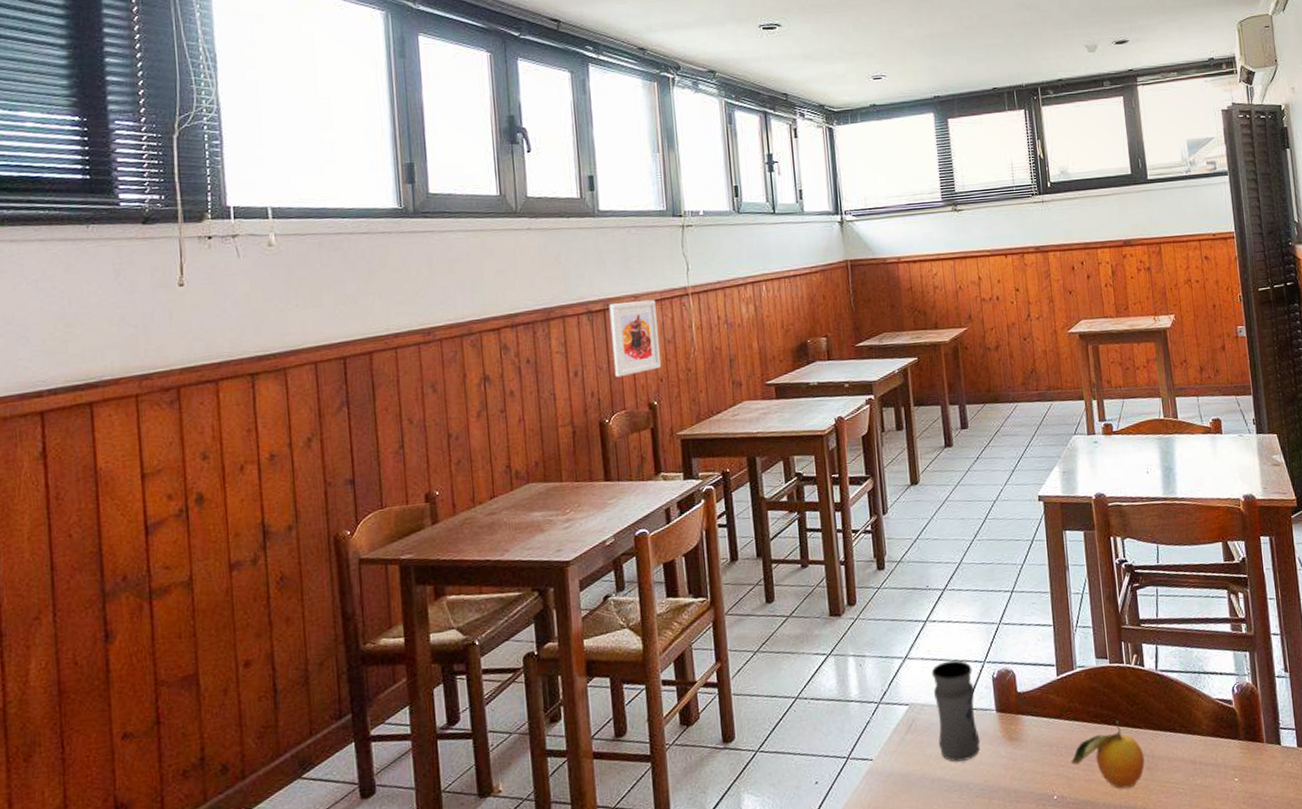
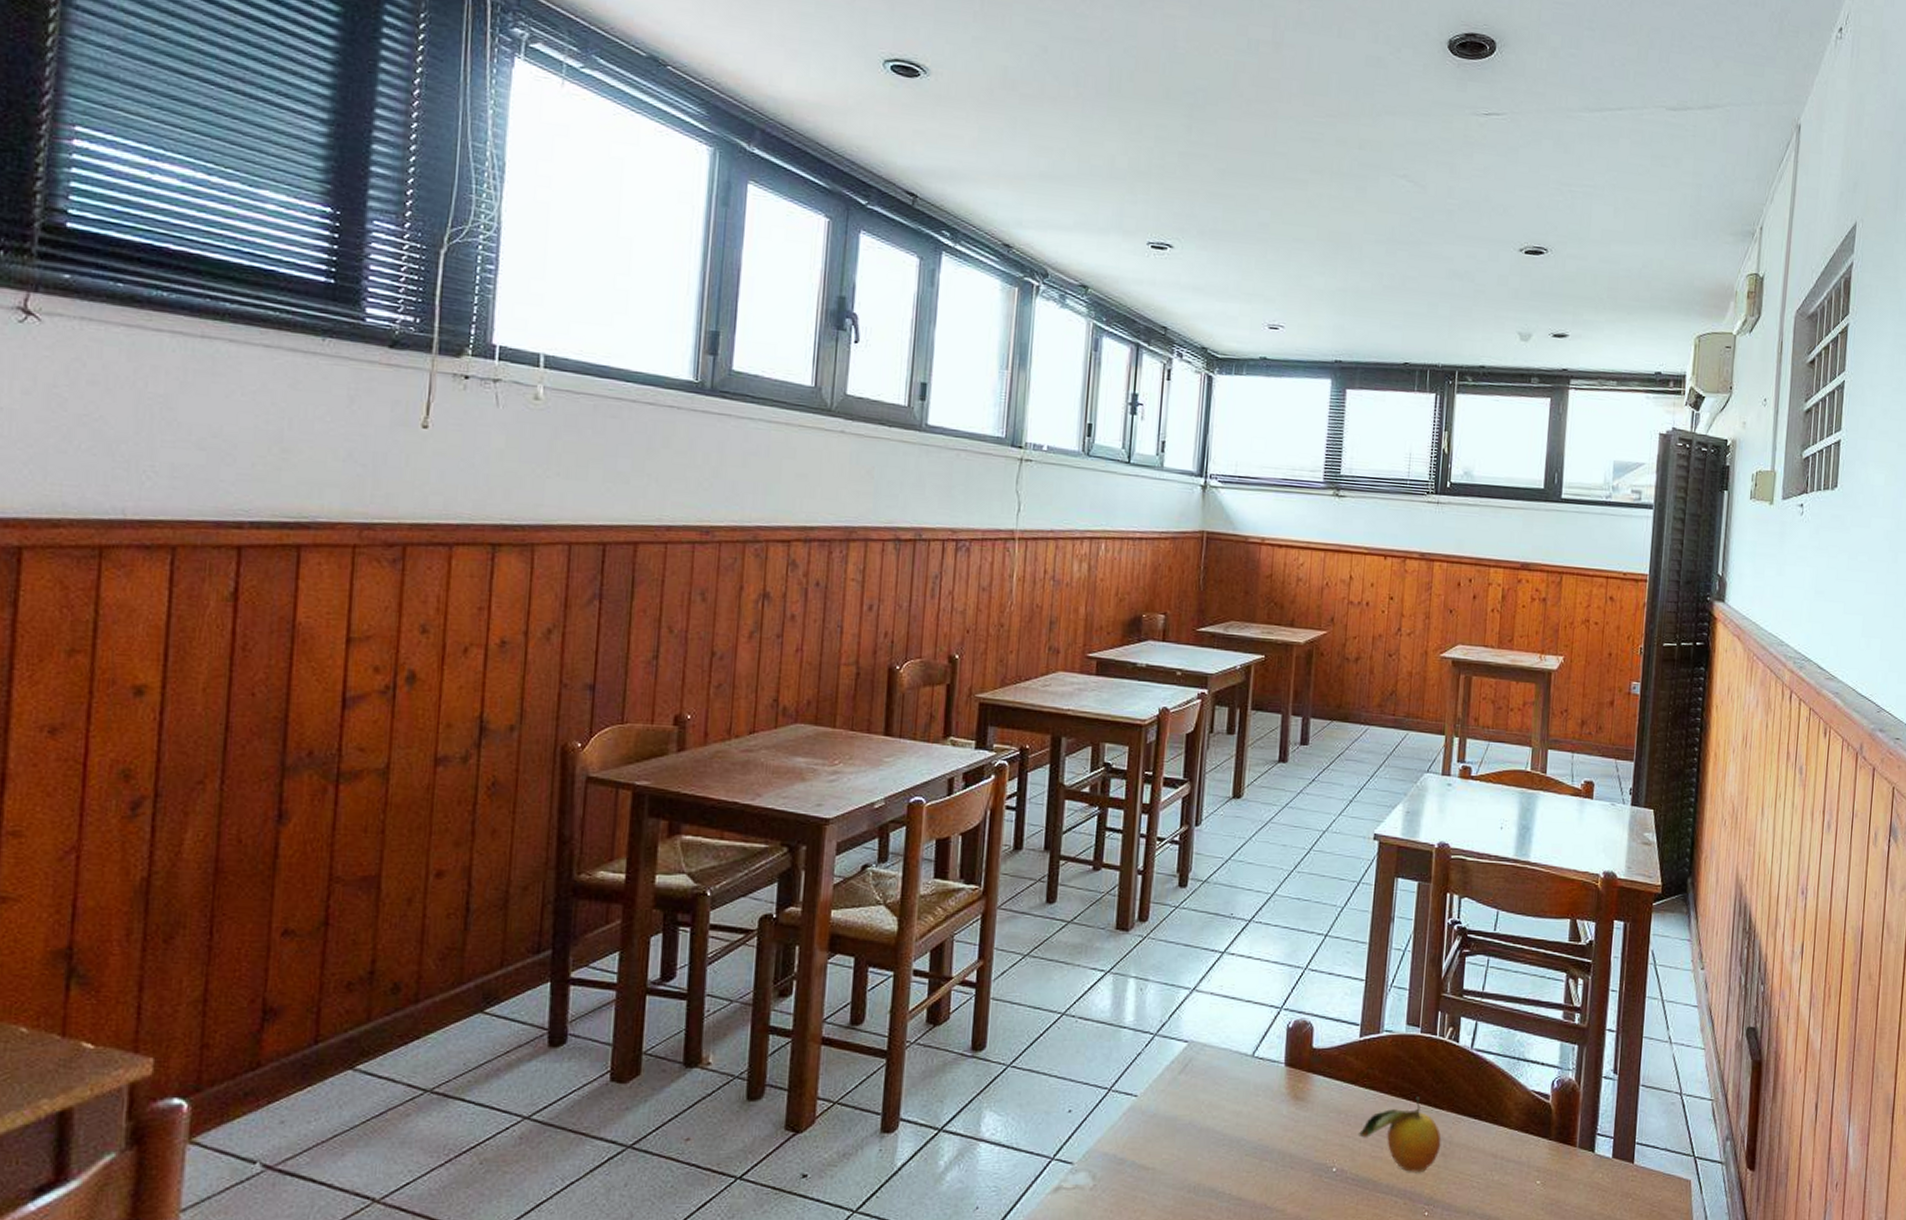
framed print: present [609,300,661,378] -> none [915,535,975,621]
jar: present [931,660,981,762] -> none [1214,1000,1267,1113]

